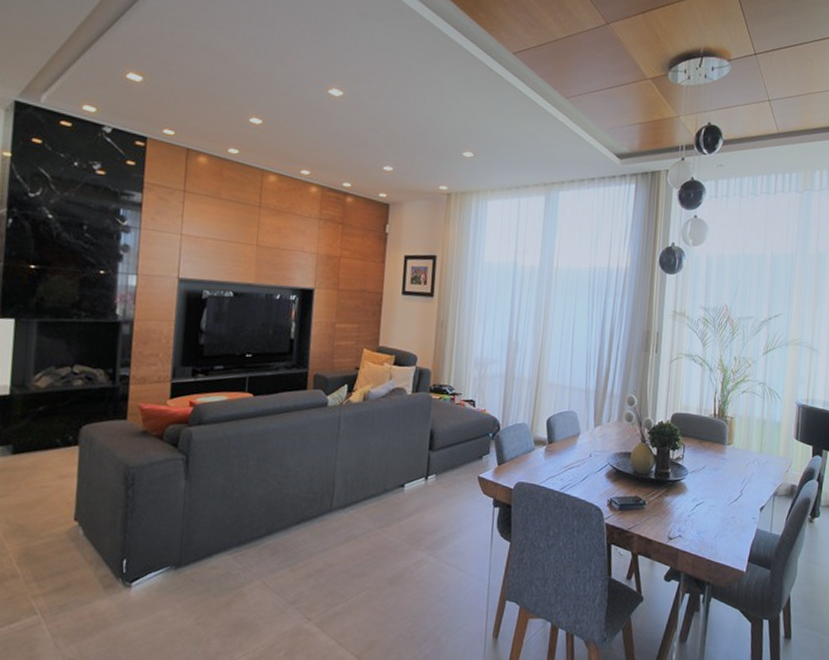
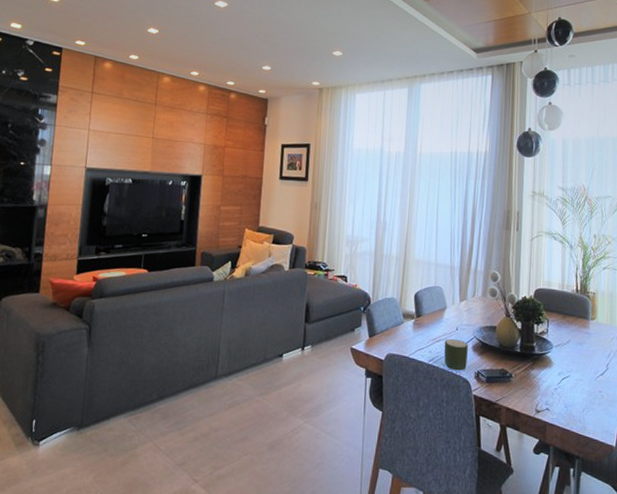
mug: none [576,465,601,500] -> present [444,338,468,372]

